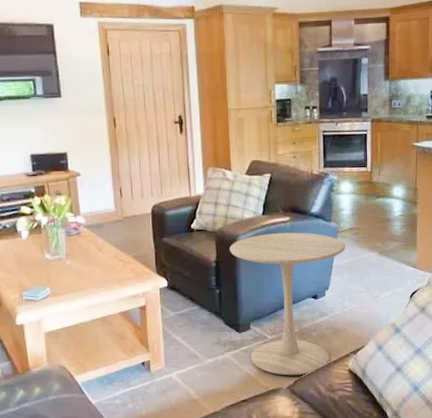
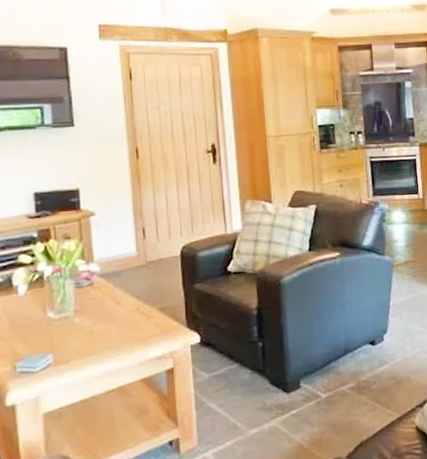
side table: present [230,232,345,376] -> none [273,269,402,442]

